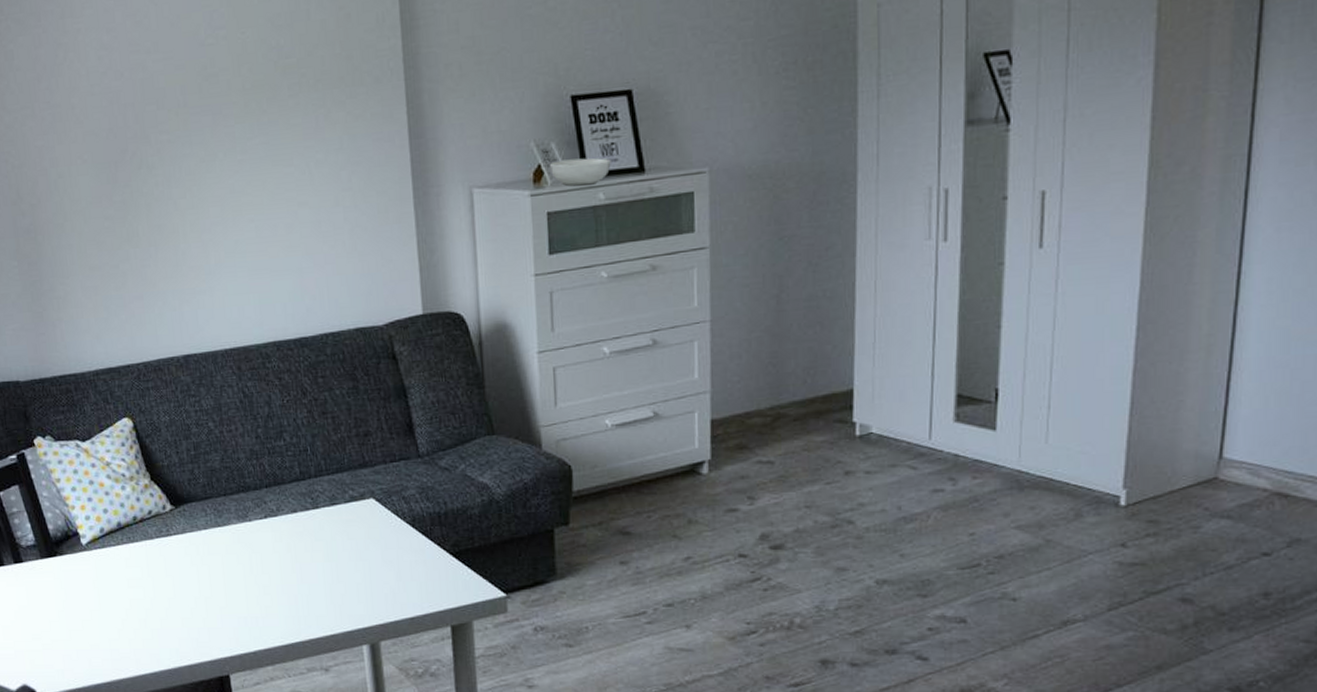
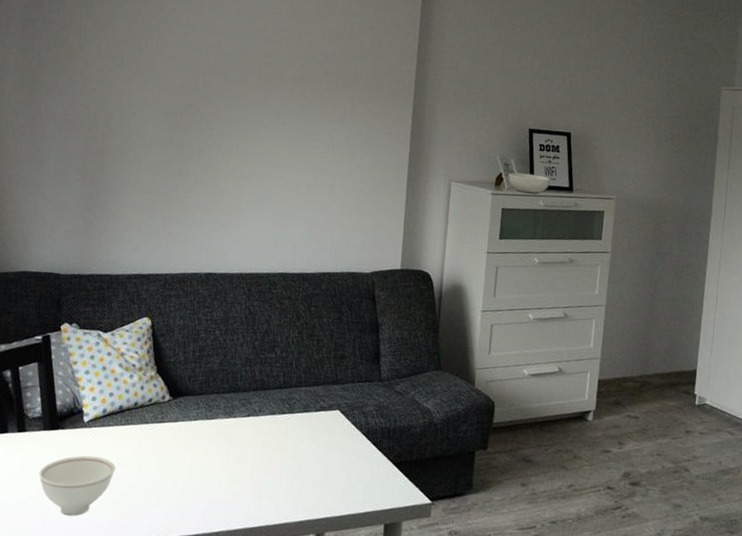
bowl: none [47,581,128,647] -> present [39,455,116,515]

